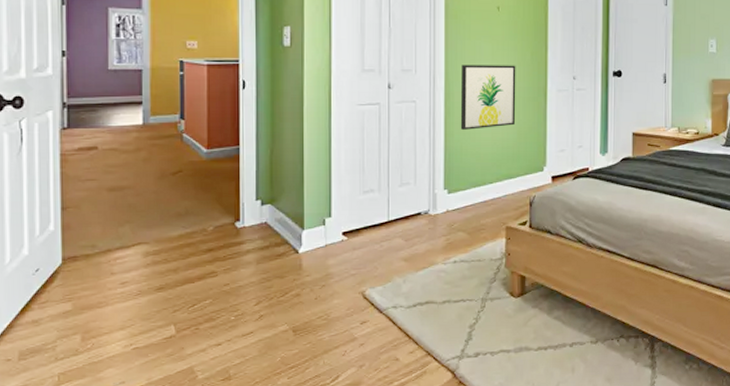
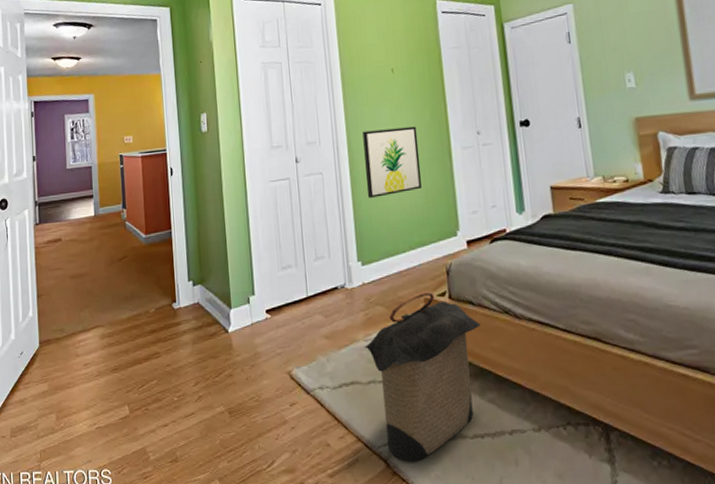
laundry hamper: none [443,220,555,372] -> present [364,290,481,462]

